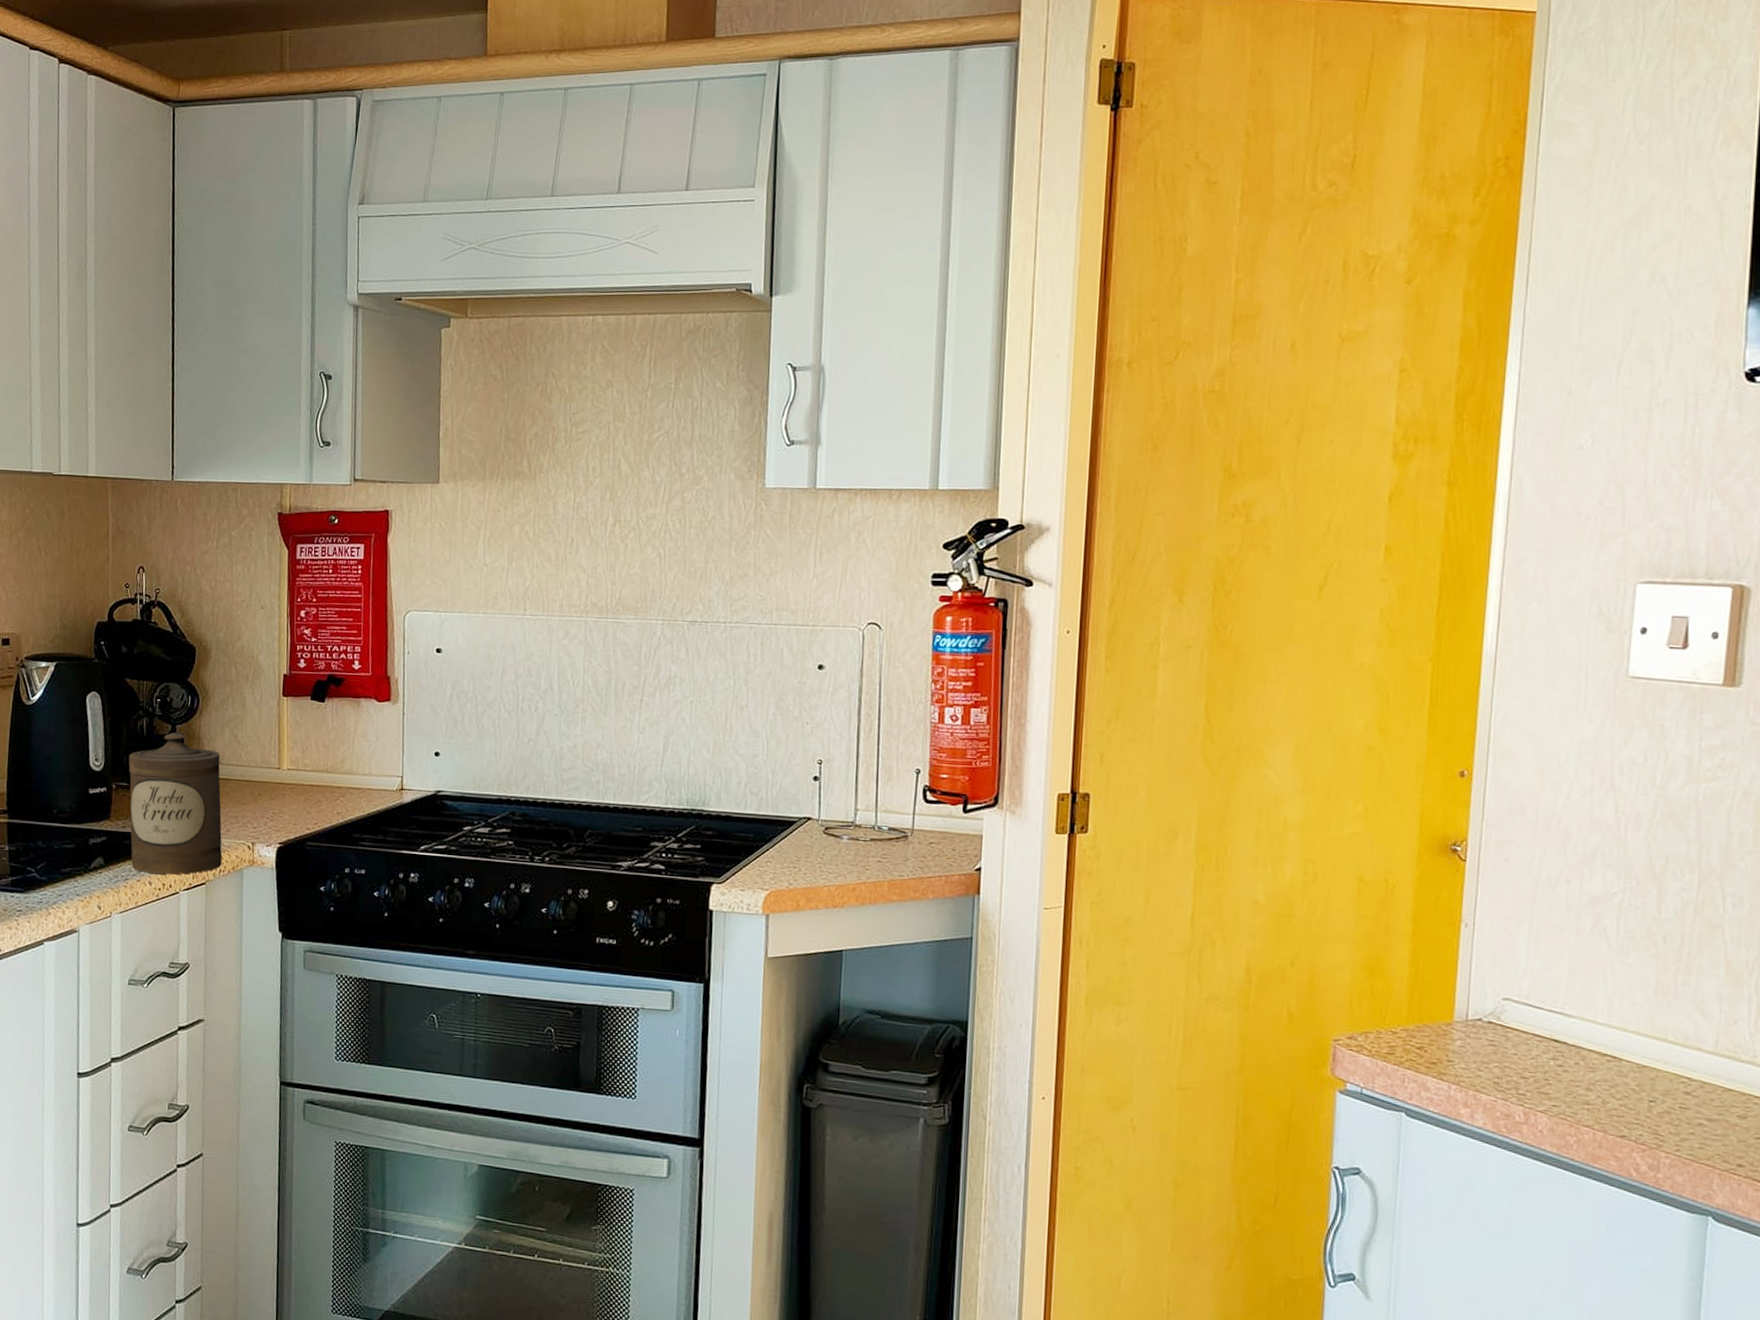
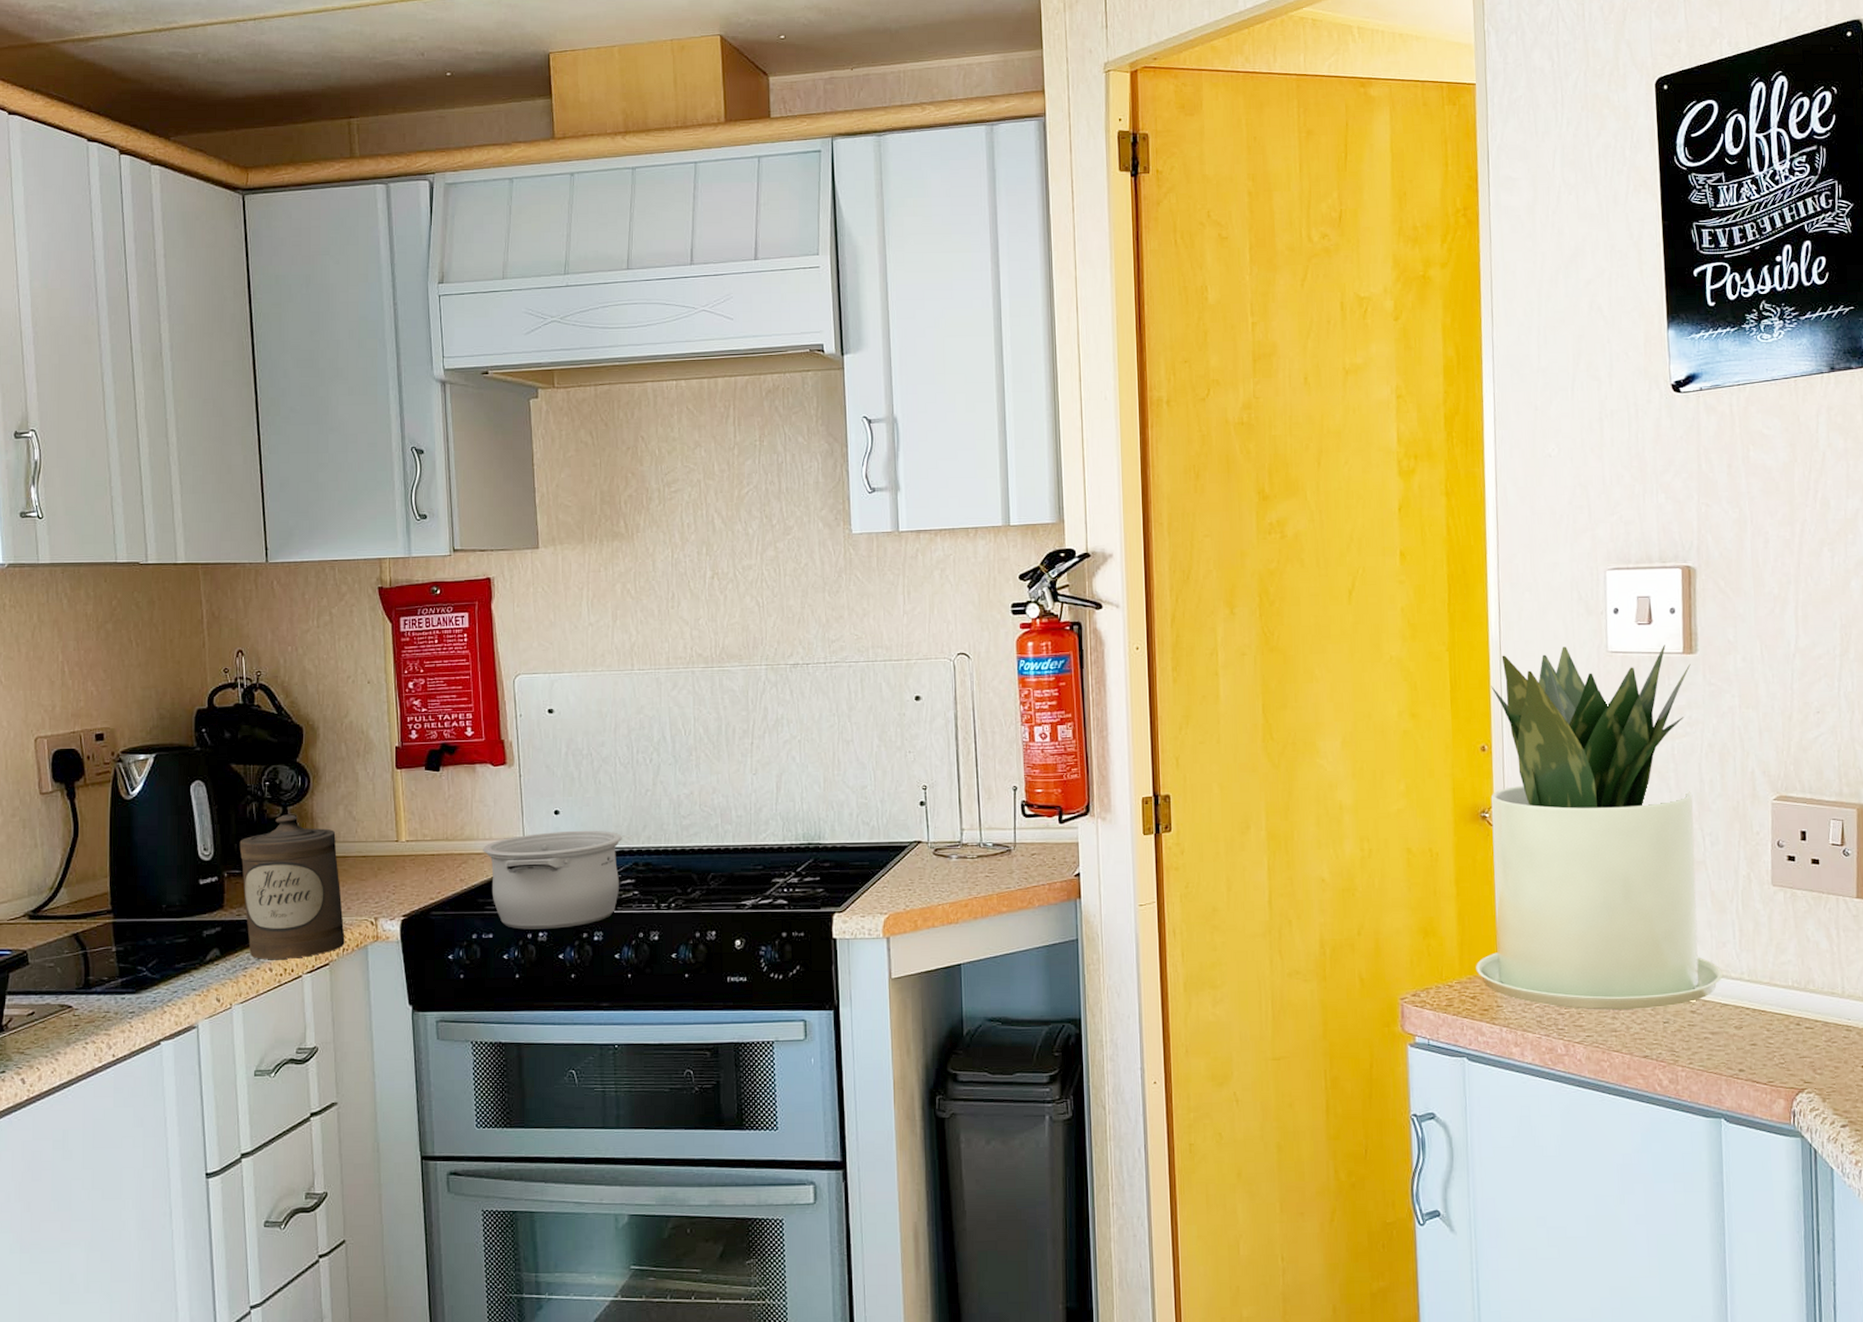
cooking pot: none [361,773,501,872] -> present [483,830,622,930]
planter: none [1425,667,1731,1084] -> present [1475,644,1724,1010]

